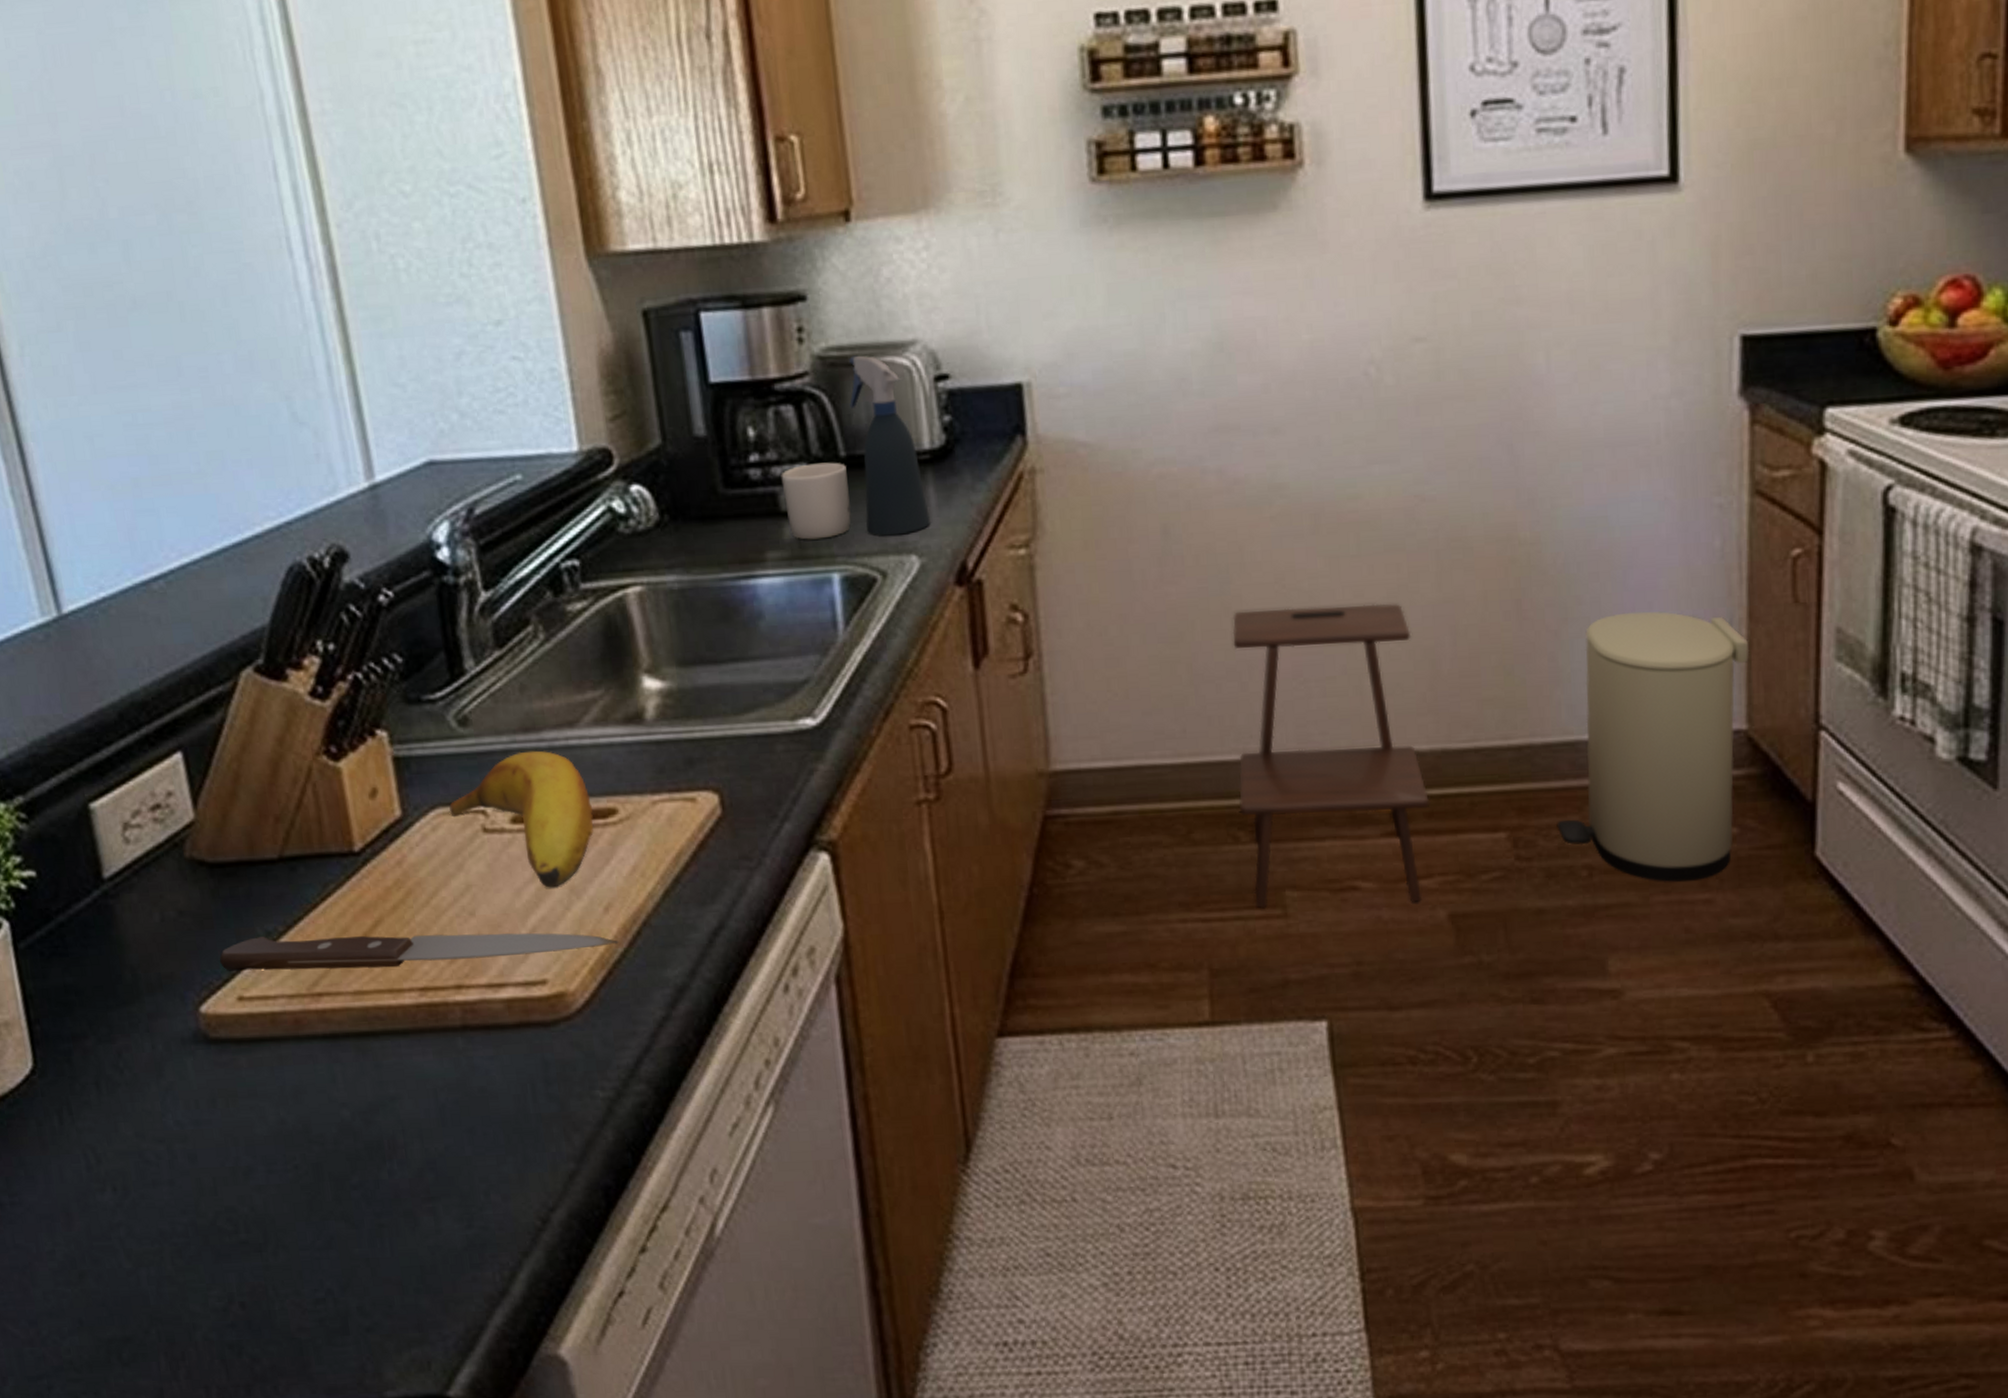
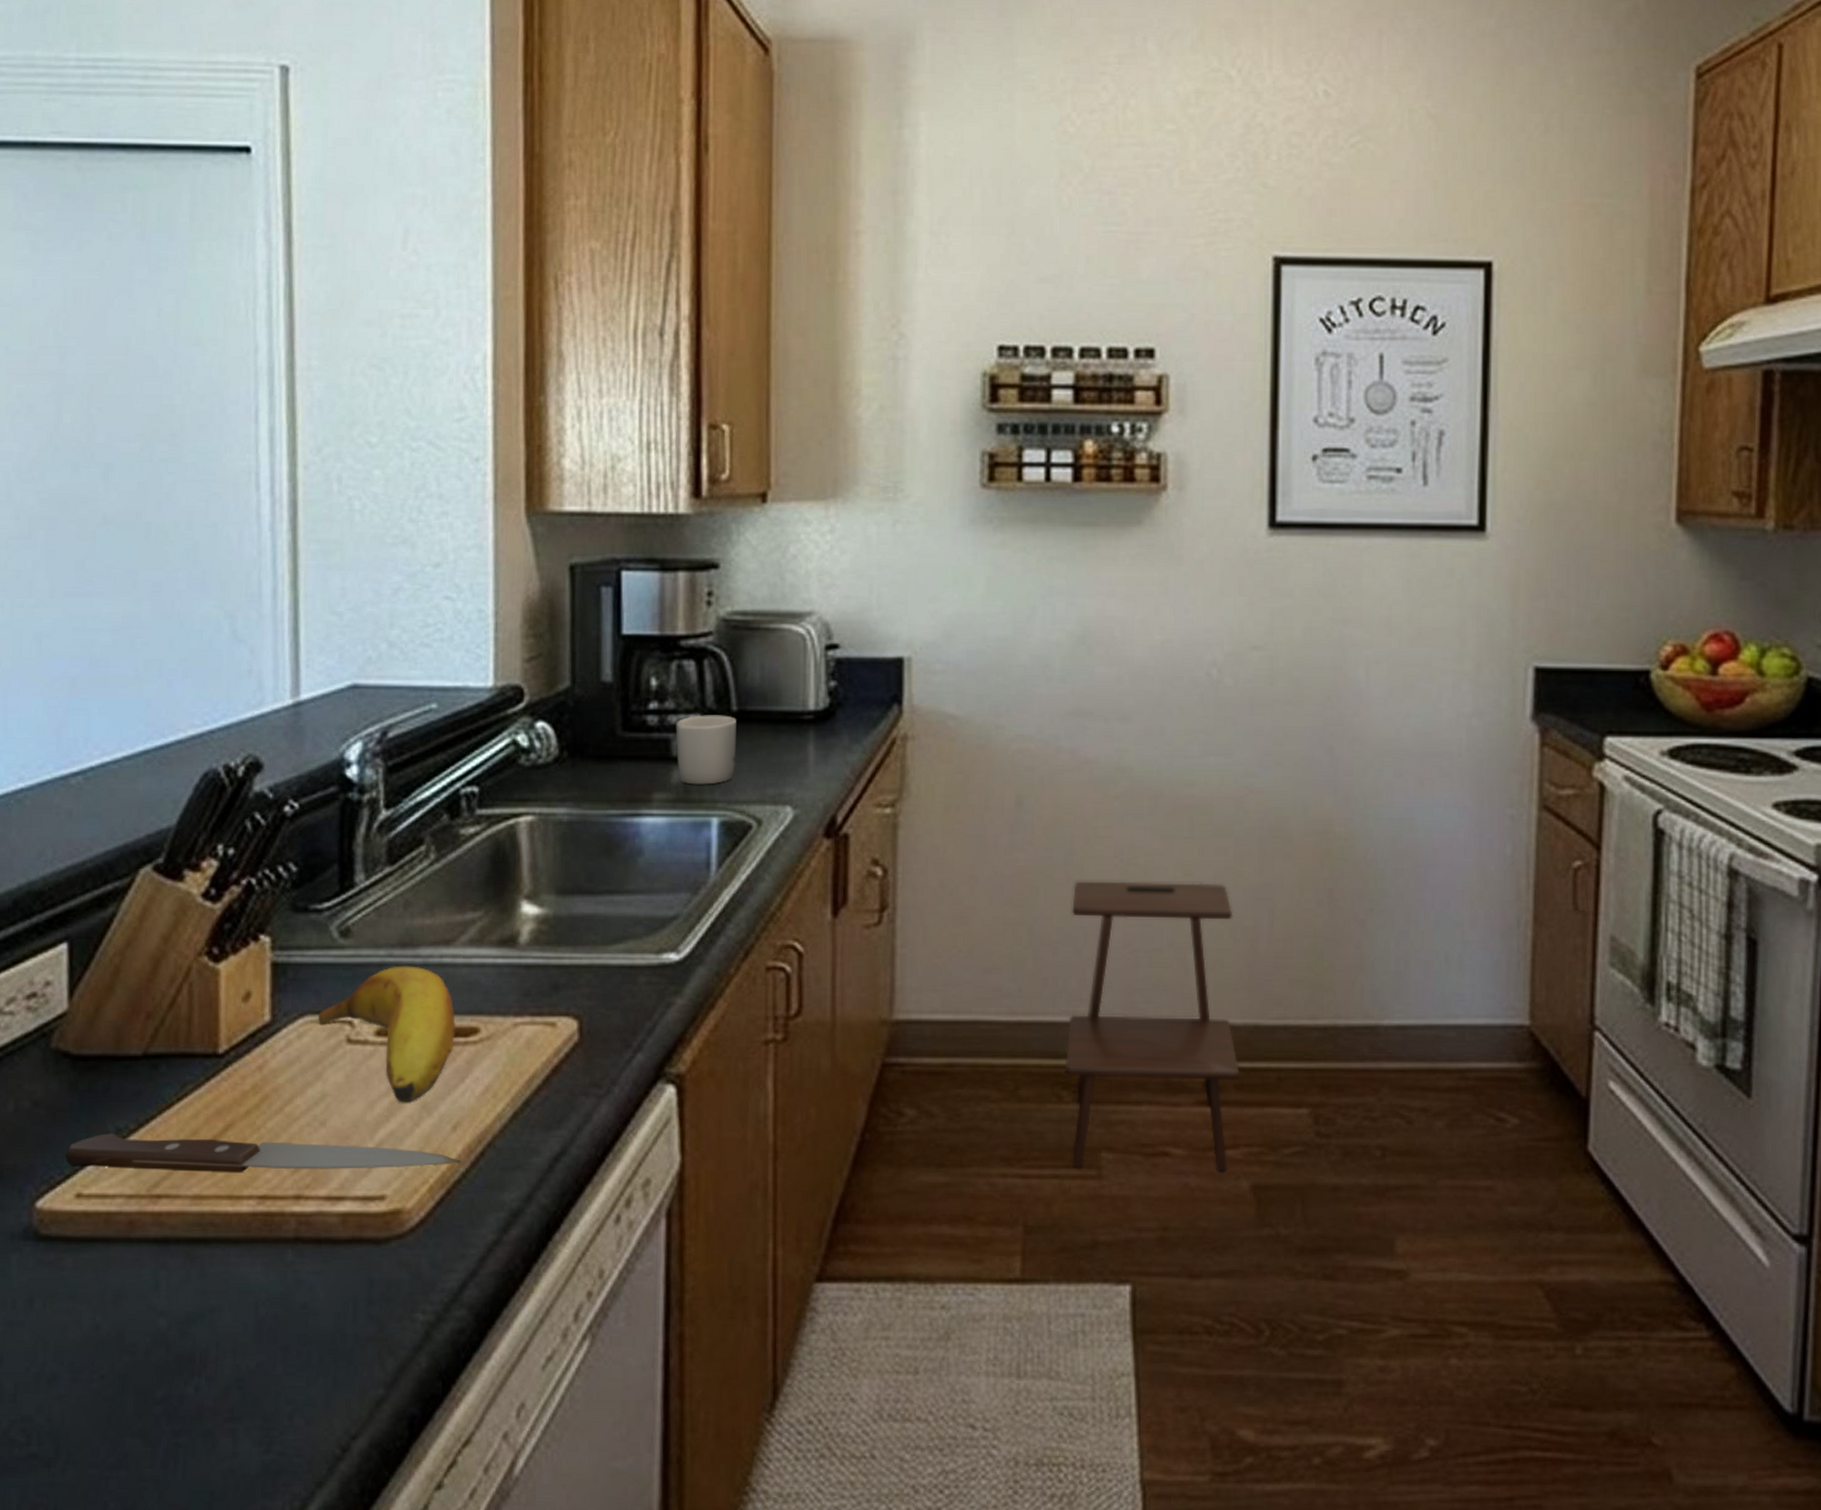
spray bottle: present [849,355,930,536] -> none [746,621,807,787]
pedal bin: present [1556,611,1750,882] -> none [1355,908,1534,1167]

